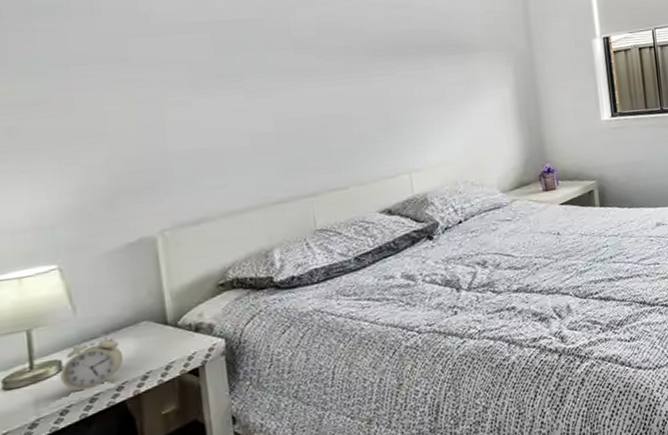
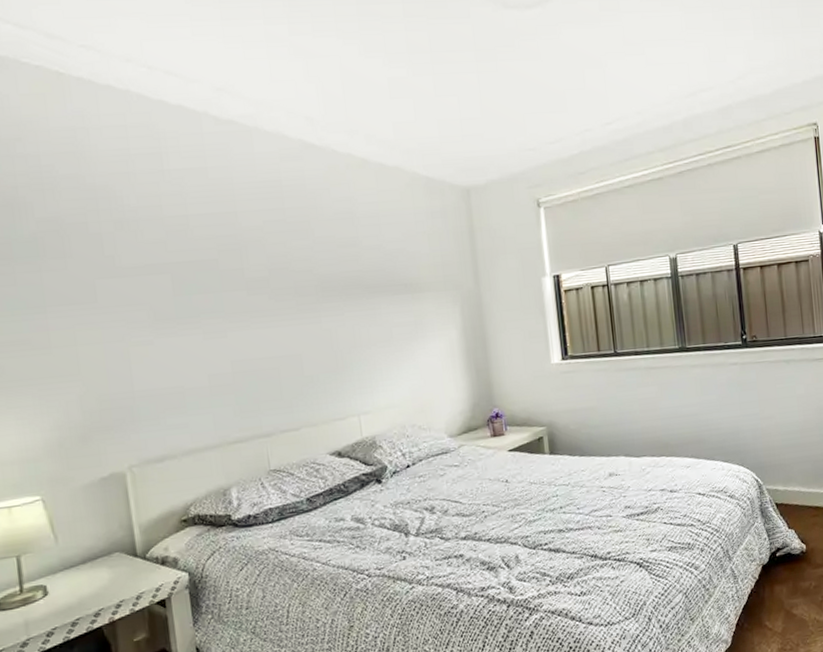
alarm clock: present [60,333,124,394] -> none [46,562,100,618]

